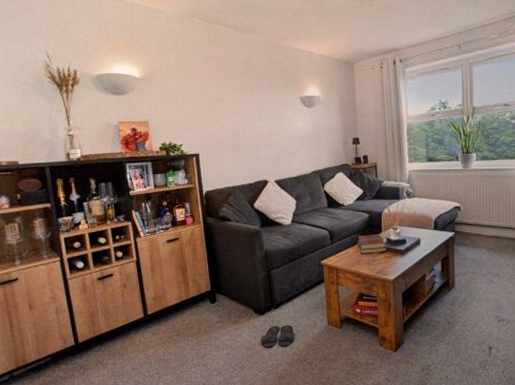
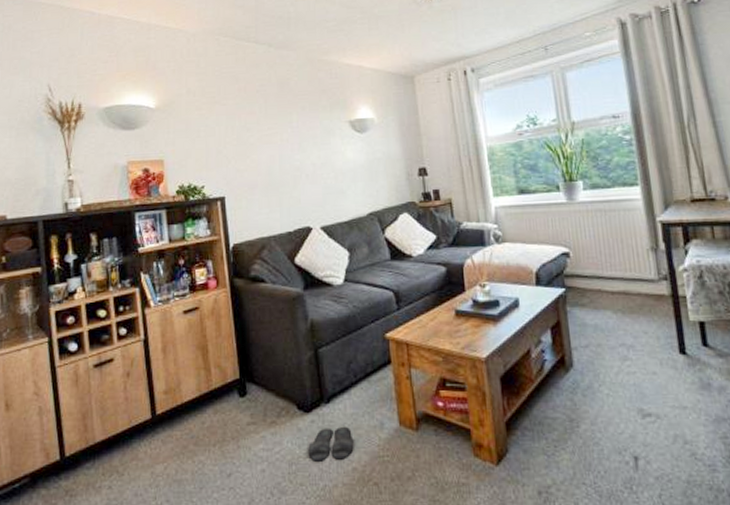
books: present [357,235,388,255] -> none [432,295,475,323]

